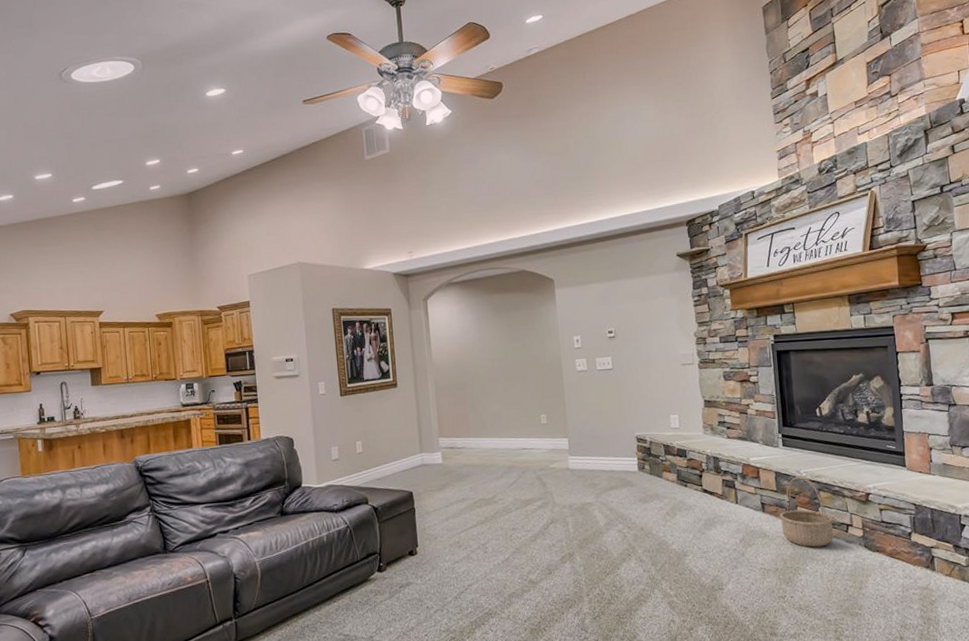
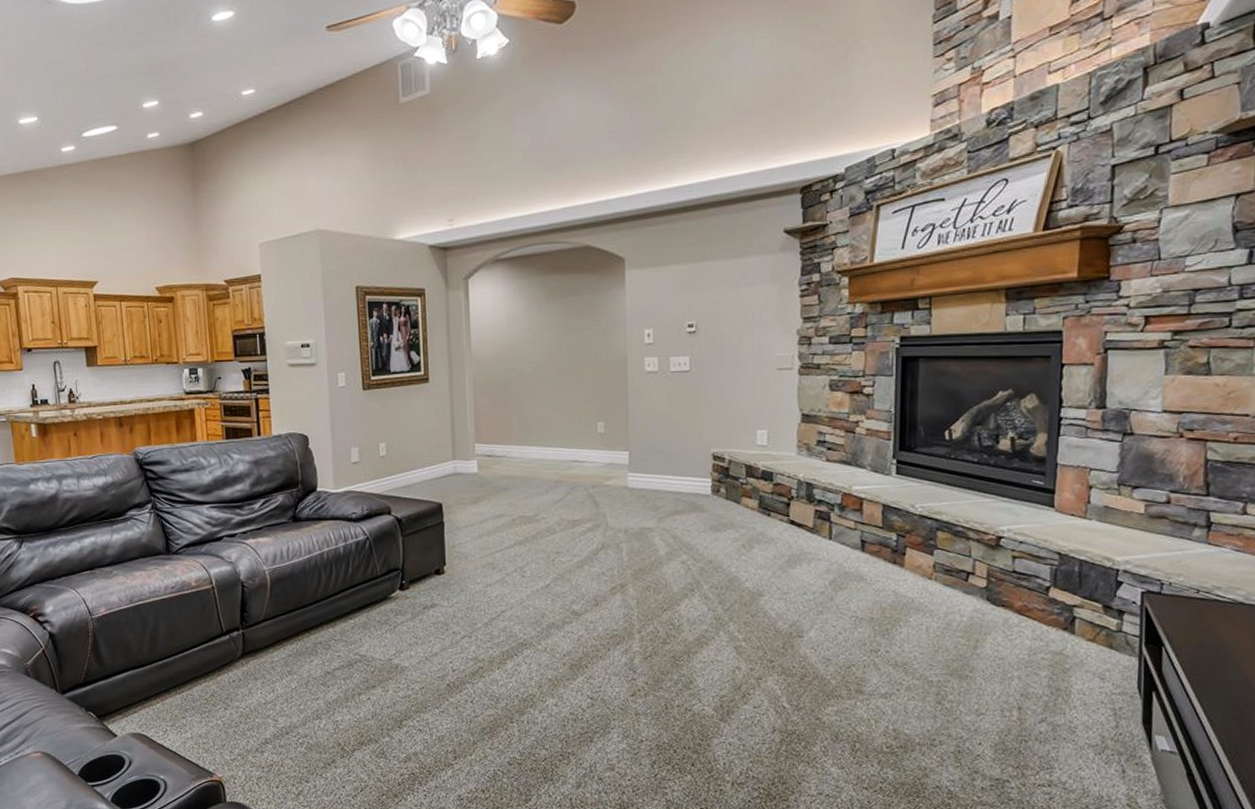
basket: present [779,476,834,548] -> none [882,511,951,596]

